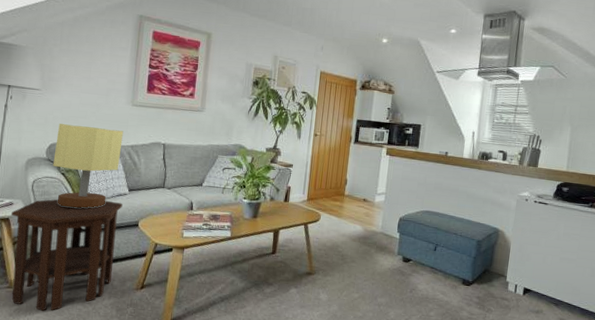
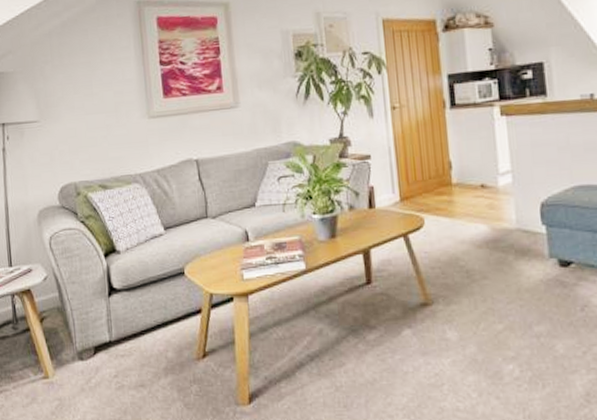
side table: present [11,199,123,311] -> none [31,246,164,403]
table lamp: present [53,123,124,208] -> none [67,153,147,264]

